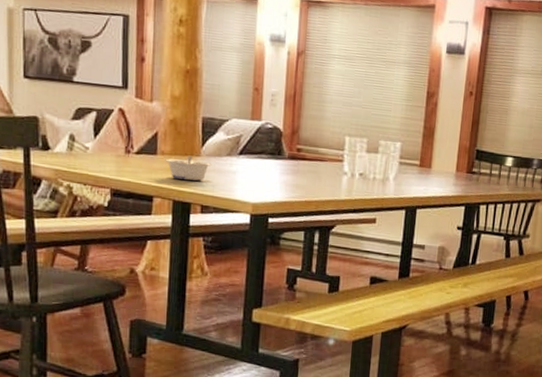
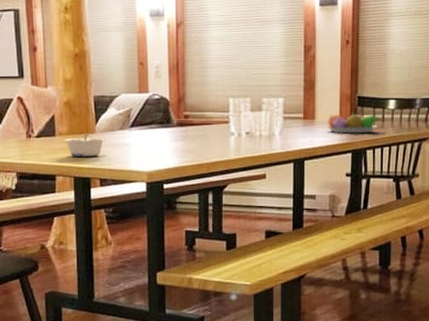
fruit bowl: none [442,165,496,188] -> present [327,112,380,134]

